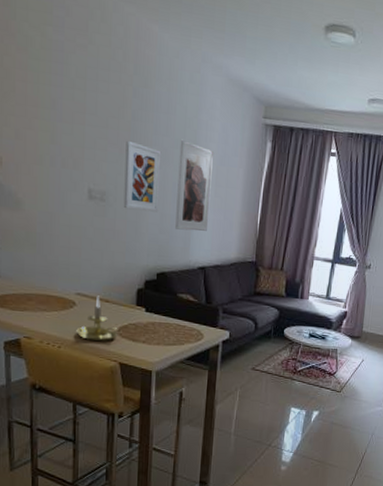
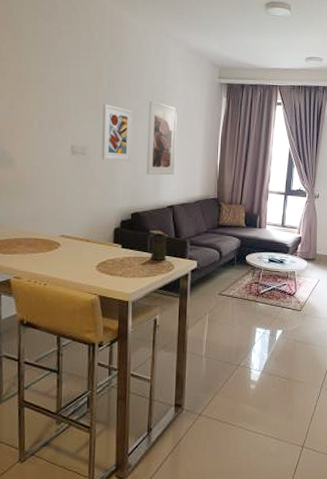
candle holder: present [76,295,118,342] -> none [60,236,98,278]
mug: none [174,297,196,328] -> present [147,233,167,260]

